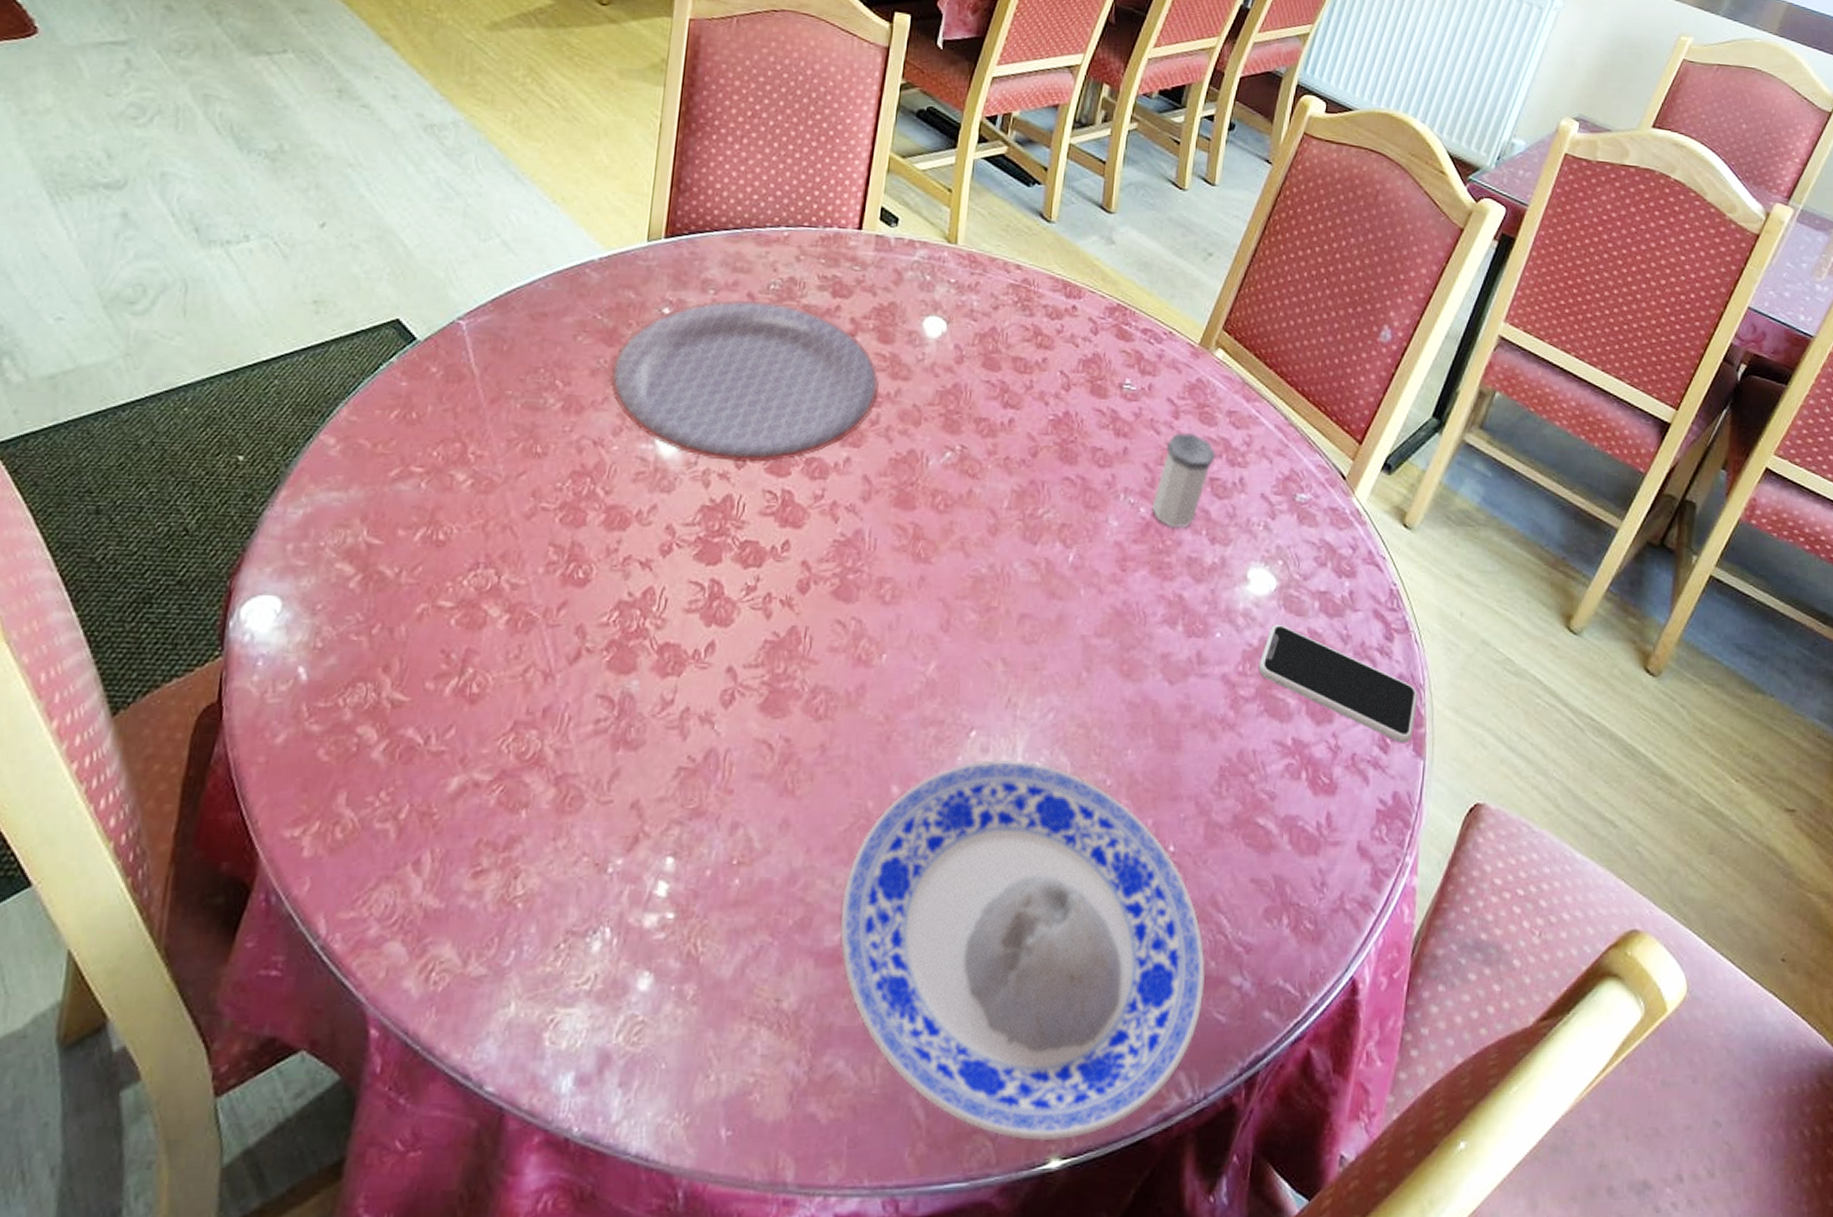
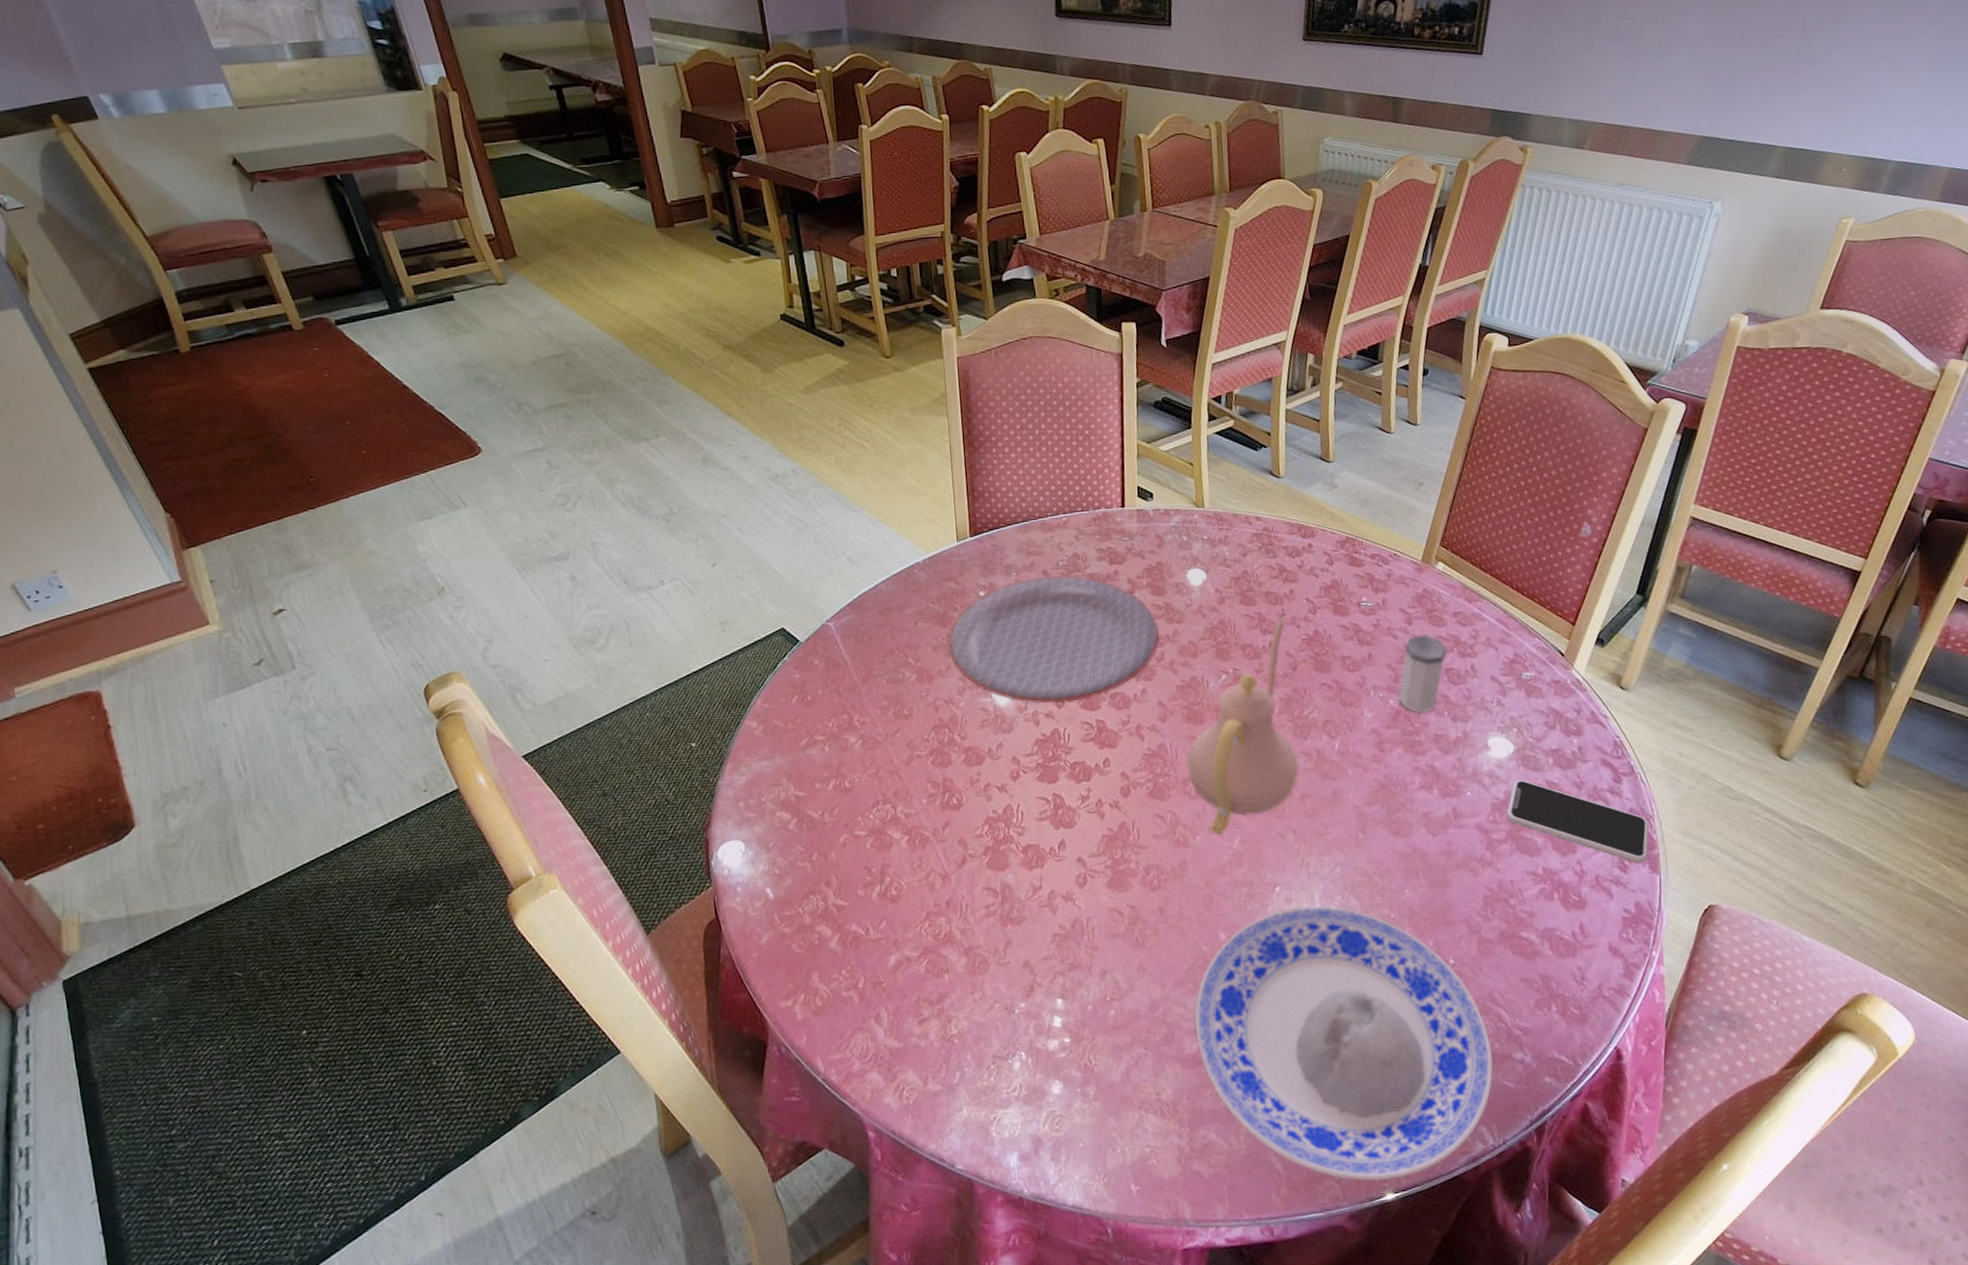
teapot: none [885,390,1033,655] -> present [1185,618,1300,835]

